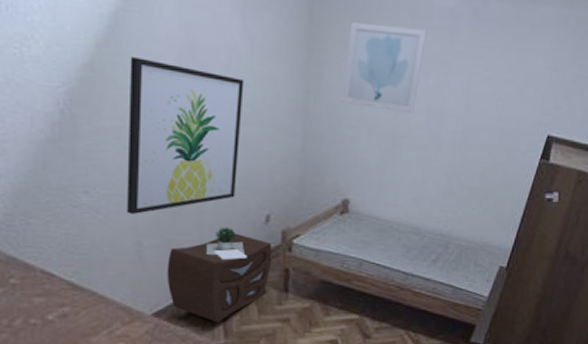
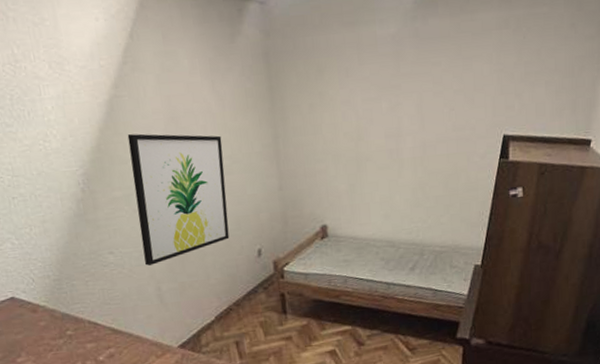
nightstand: present [167,227,272,323] -> none [183,264,269,347]
wall art: present [341,22,427,114] -> none [304,59,374,141]

